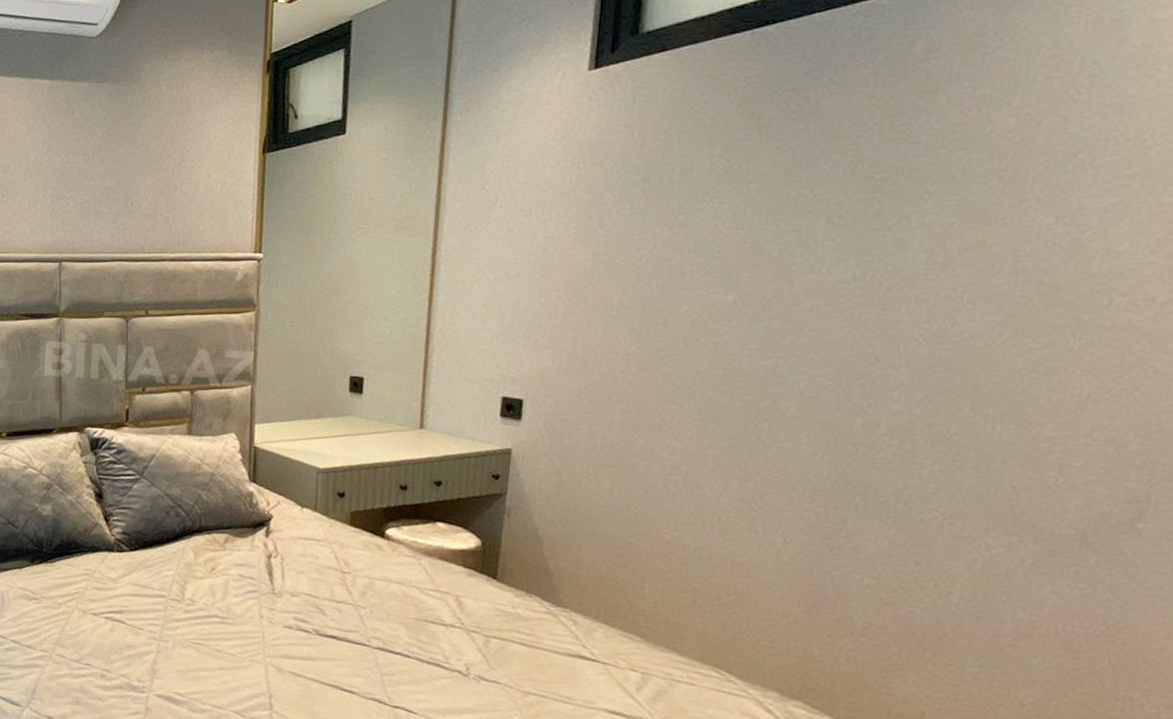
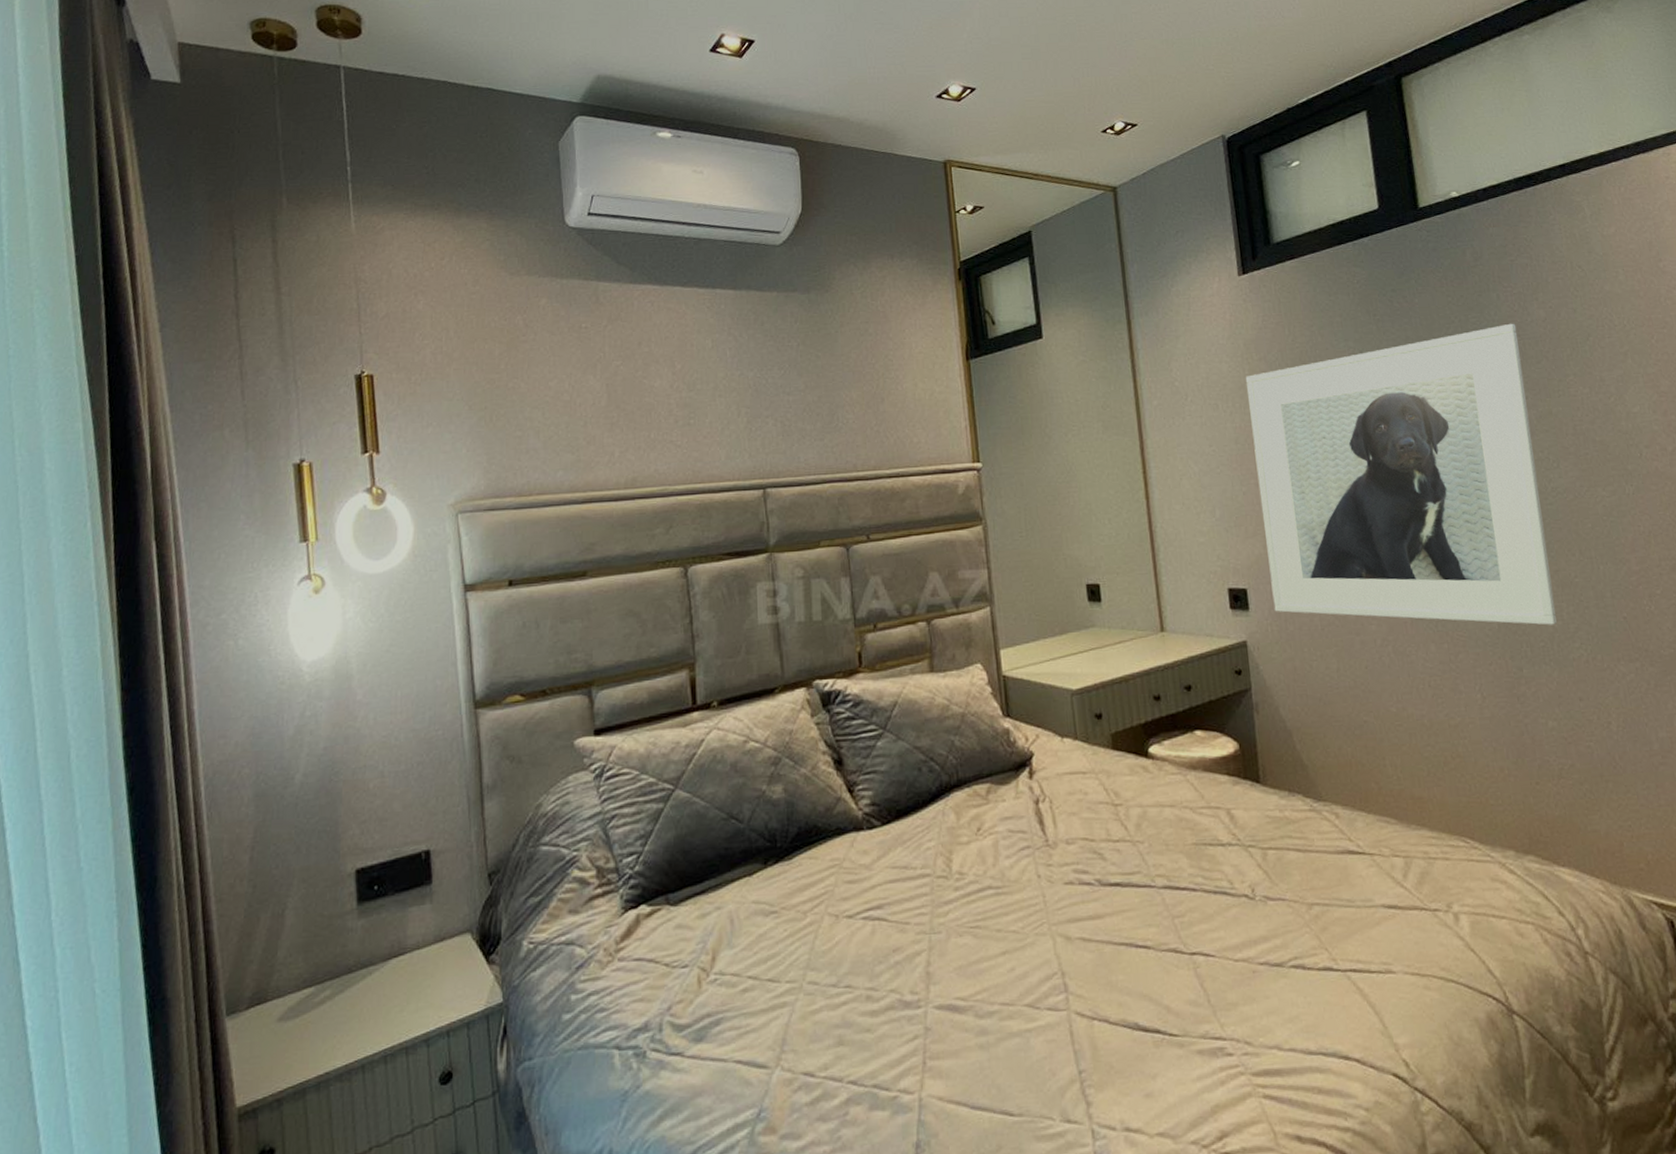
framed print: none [550,133,966,482] -> present [1245,323,1557,625]

